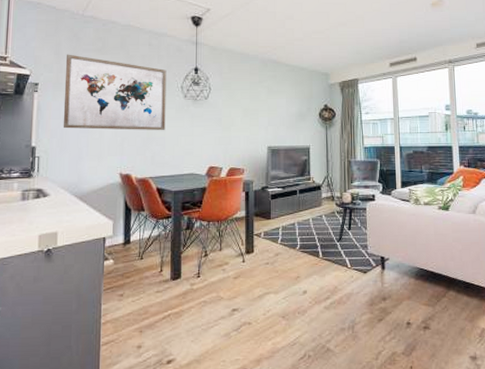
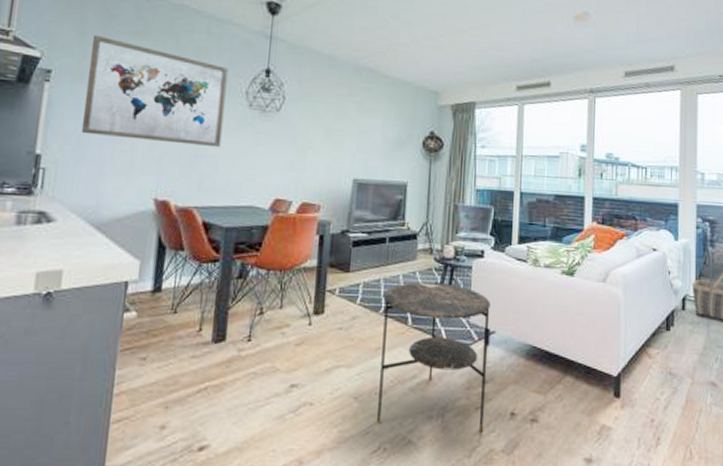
side table: none [298,221,386,339] -> present [376,281,491,432]

